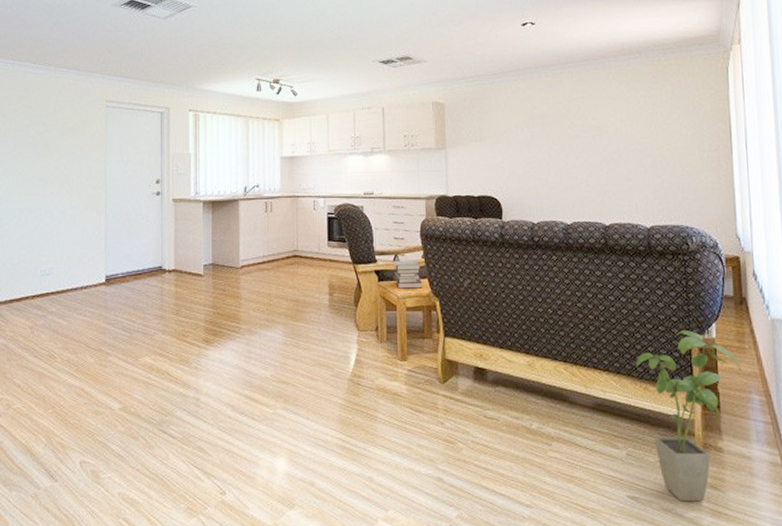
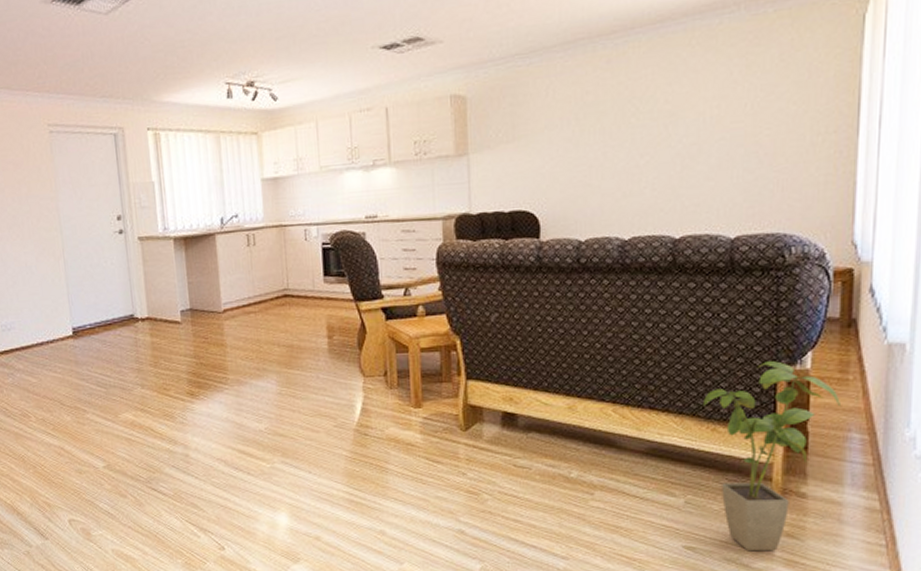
books: present [393,260,423,289] -> none [403,293,440,328]

